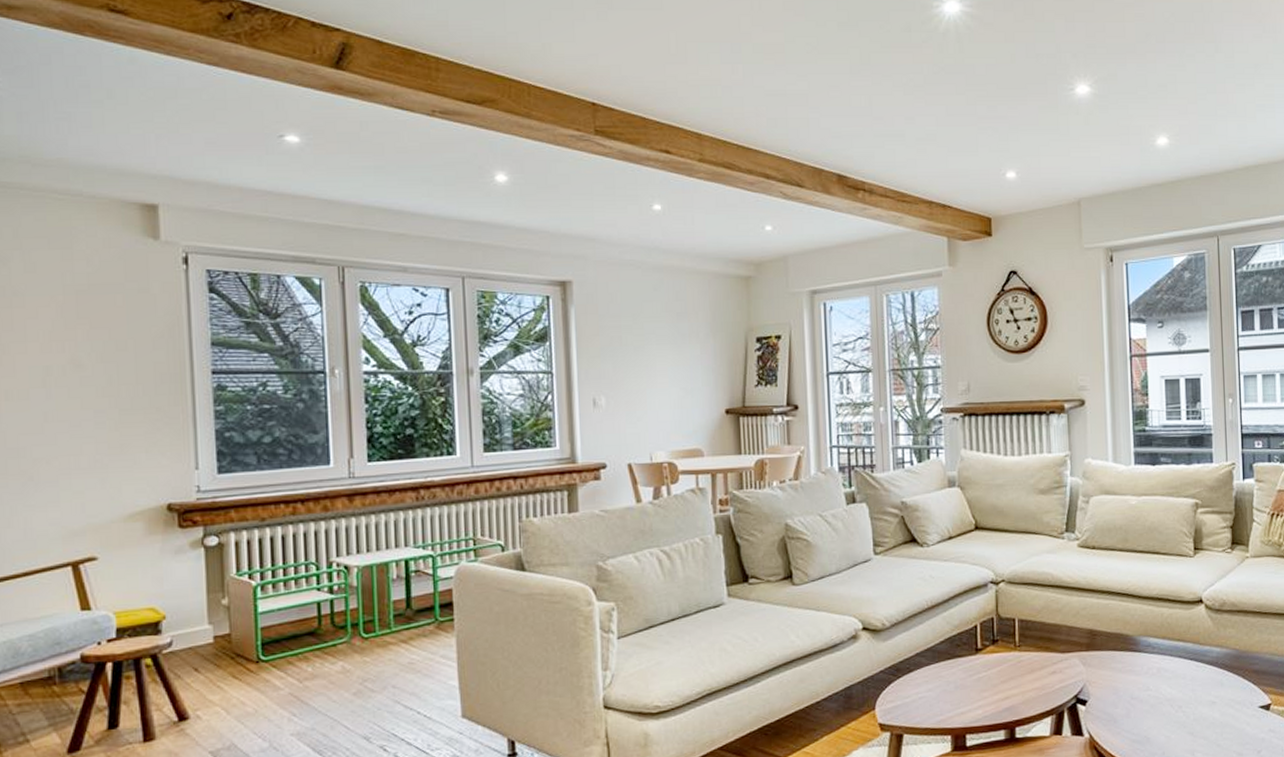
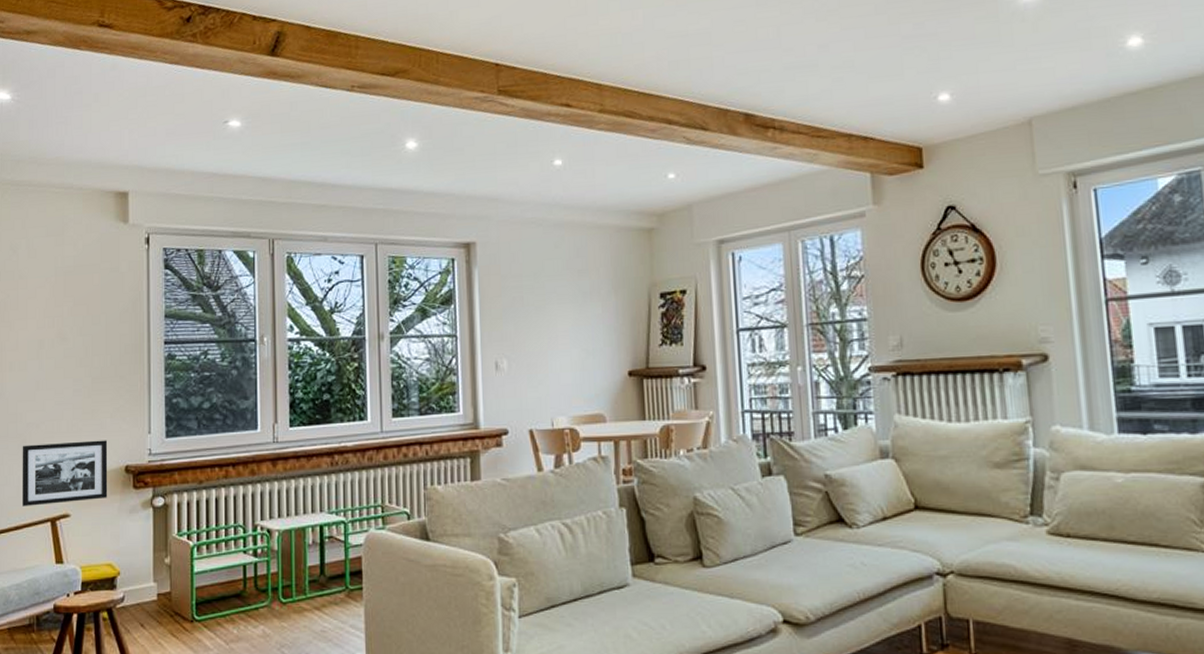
picture frame: none [28,476,146,550] -> present [22,440,108,507]

